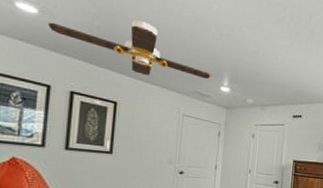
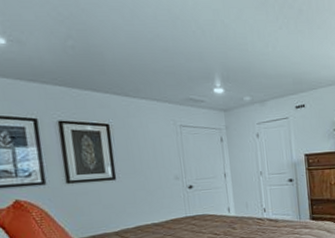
ceiling fan: present [49,20,211,79] -> none [20,32,201,90]

